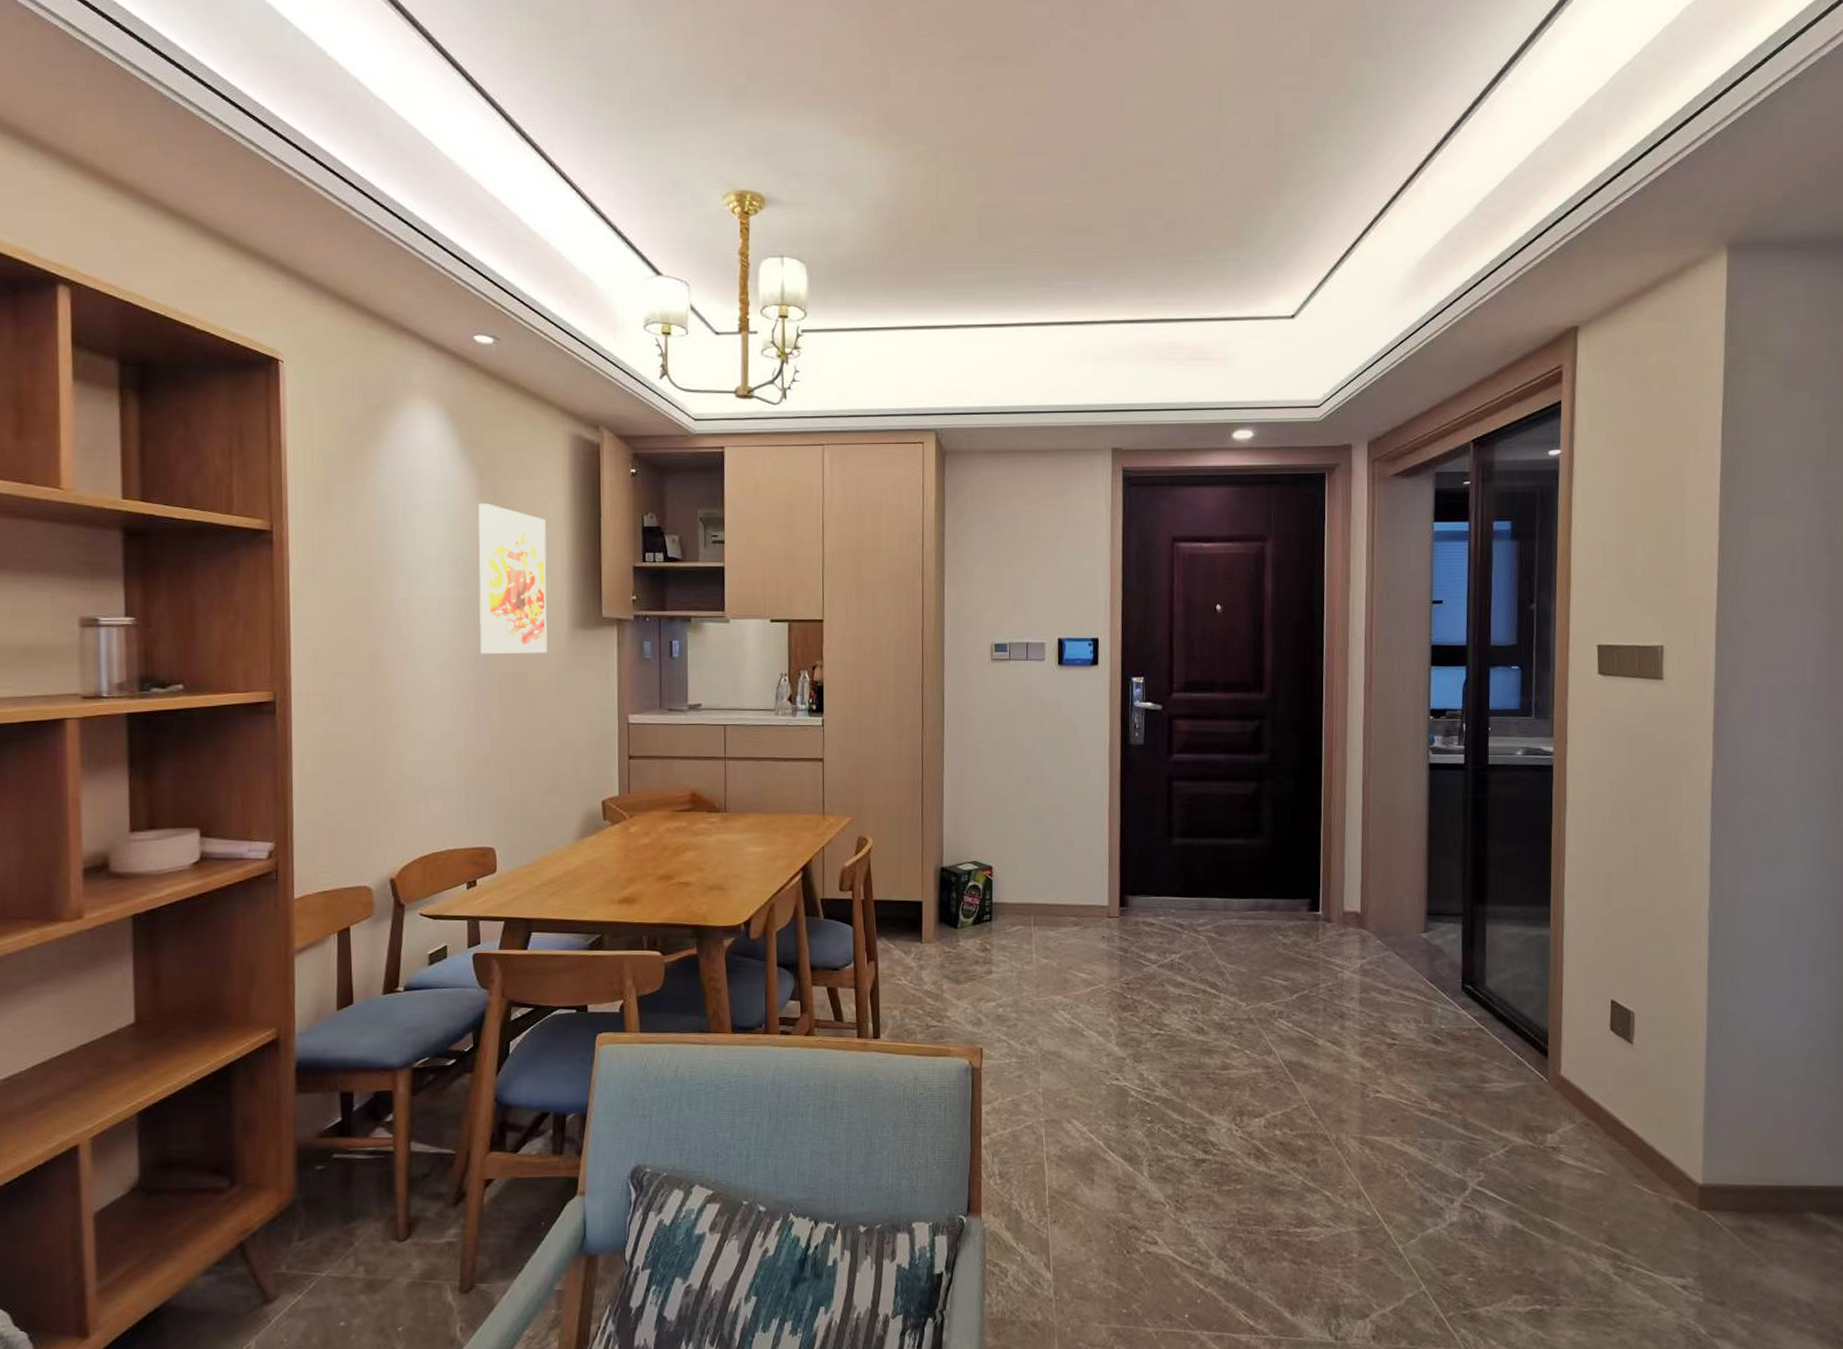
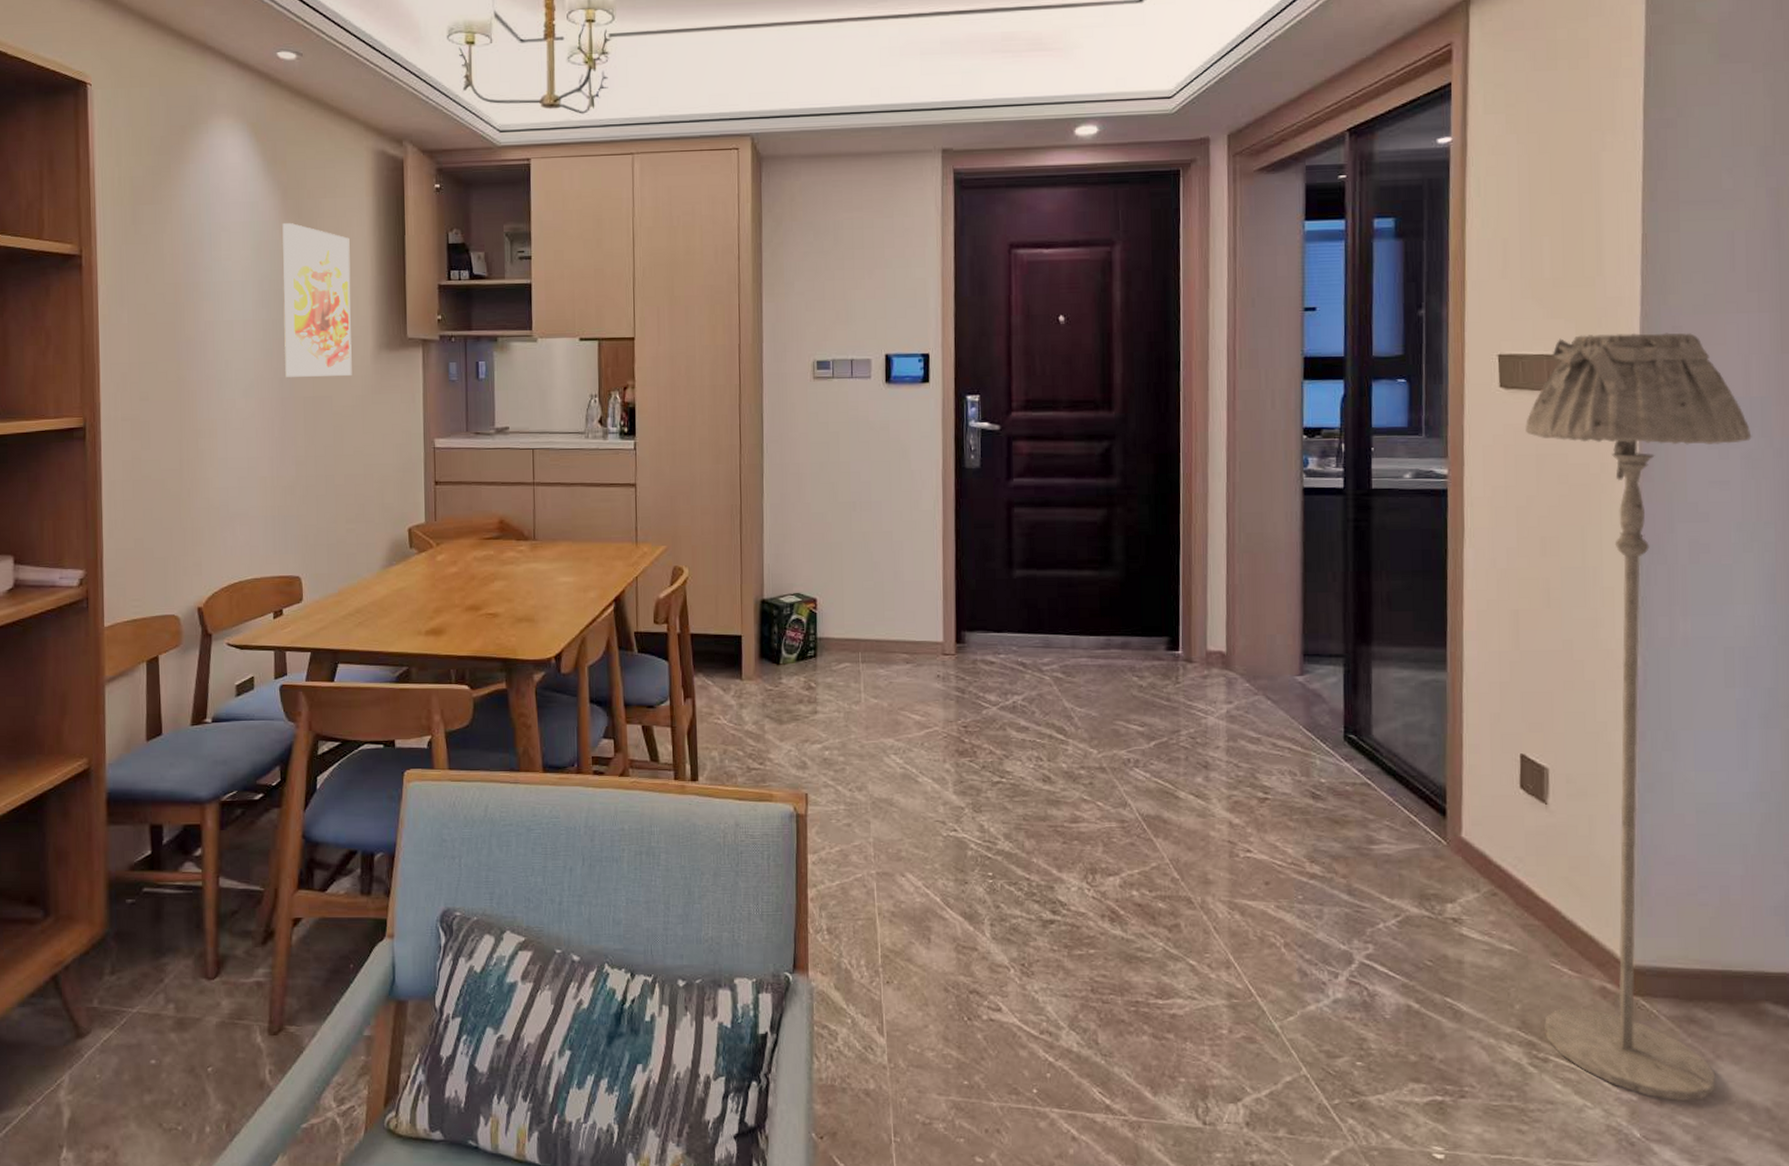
floor lamp: none [1618,627,1806,1301] -> present [1524,332,1752,1102]

